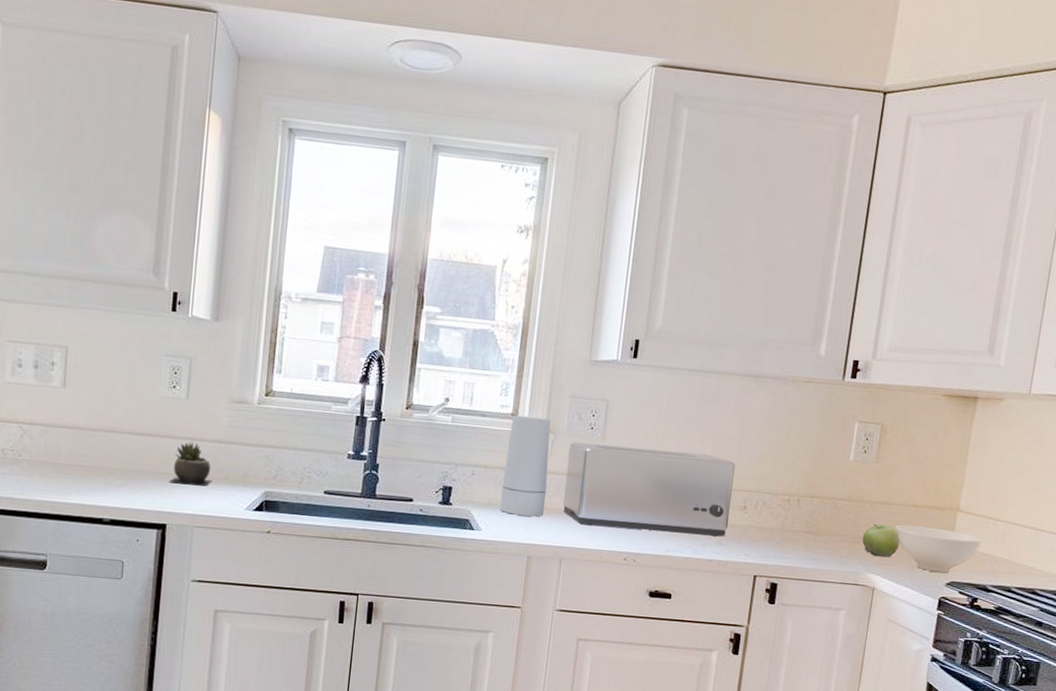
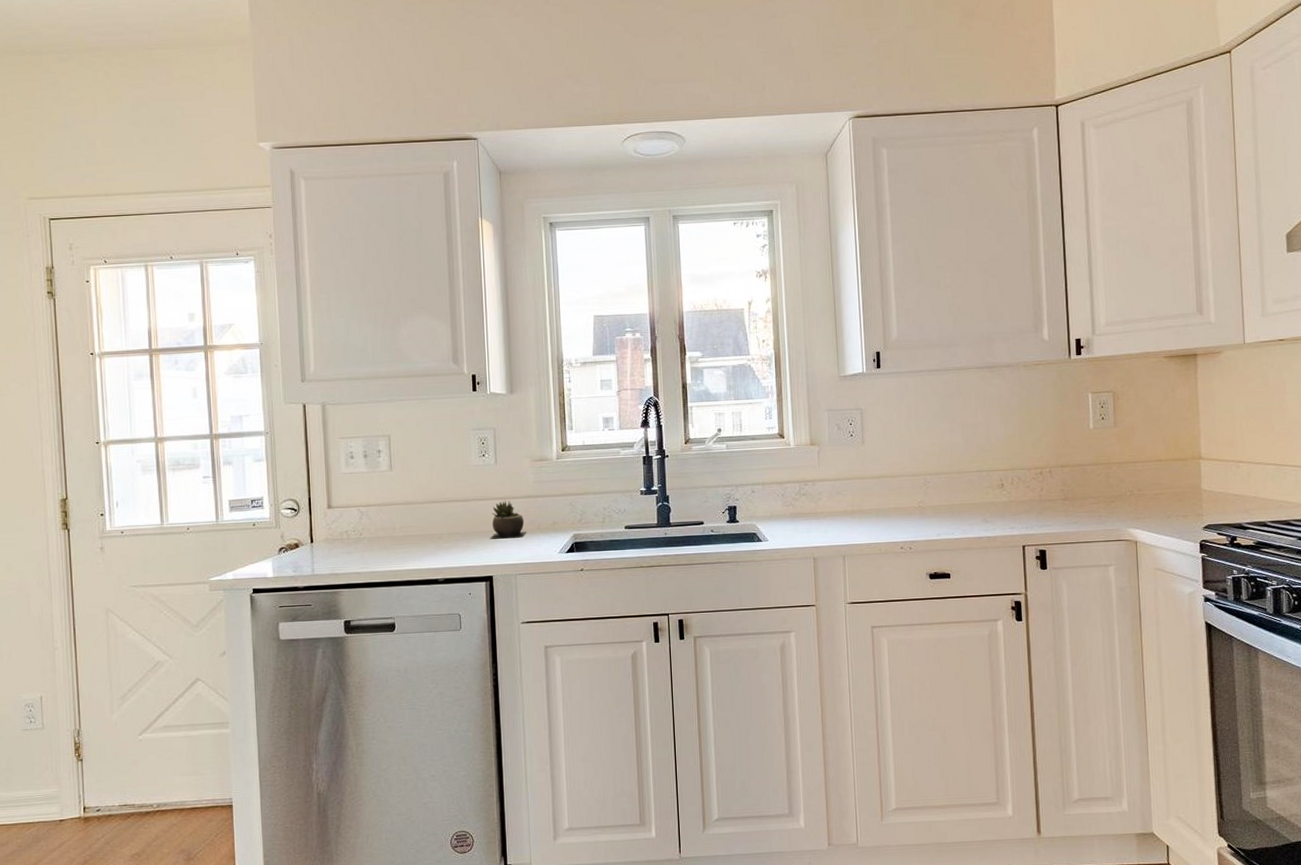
canister: present [500,415,551,517] -> none [779,432,822,523]
toaster: present [562,441,736,537] -> none [834,443,990,523]
fruit: present [862,523,900,558] -> none [1116,481,1153,512]
bowl: present [895,525,983,574] -> none [1145,477,1229,519]

